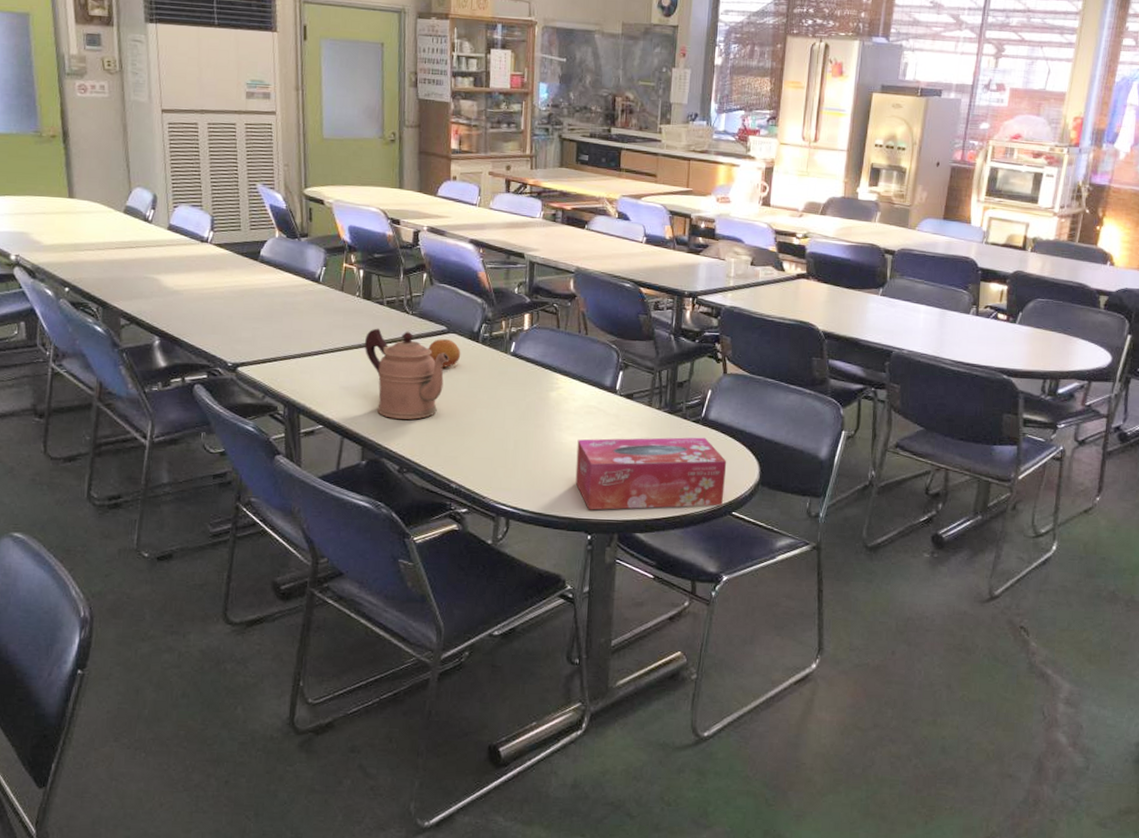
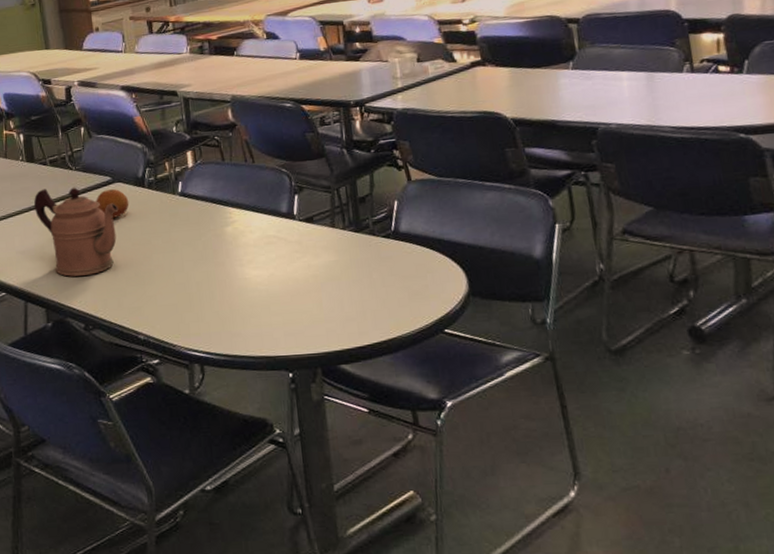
tissue box: present [575,437,727,510] -> none [261,252,432,346]

